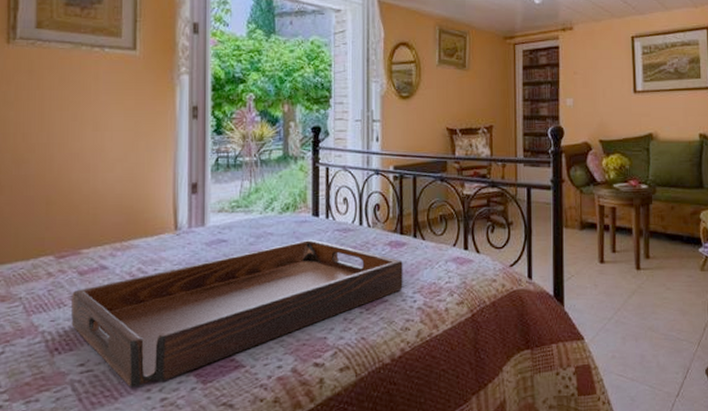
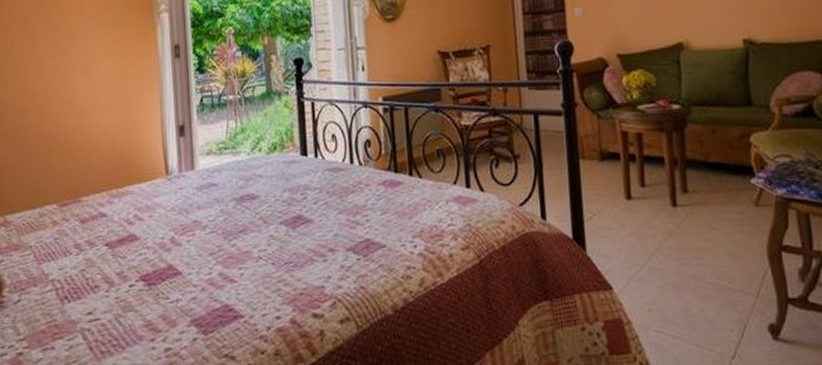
serving tray: present [71,239,403,388] -> none [76,180,401,337]

